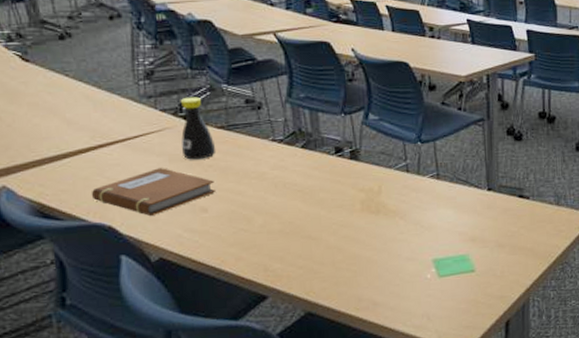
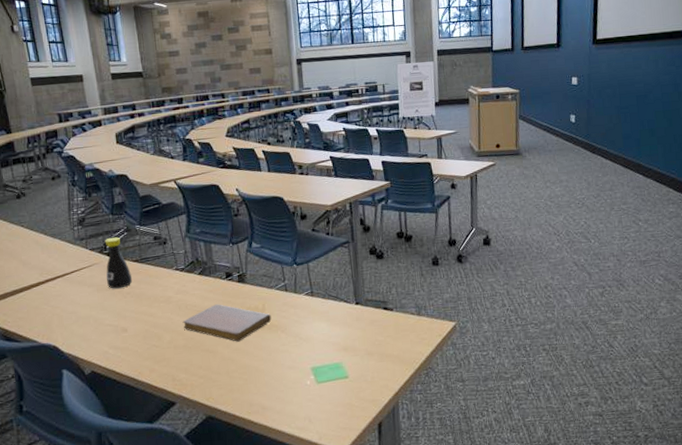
notebook: present [91,168,217,216] -> none [40,296,134,336]
notebook: none [279,183,389,228] -> present [182,304,272,342]

